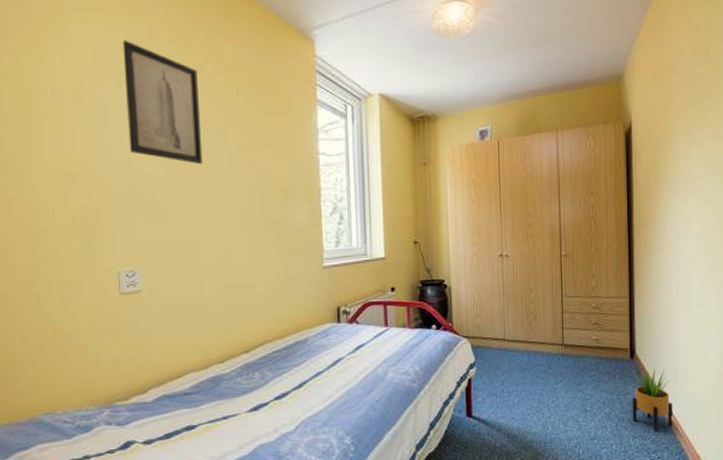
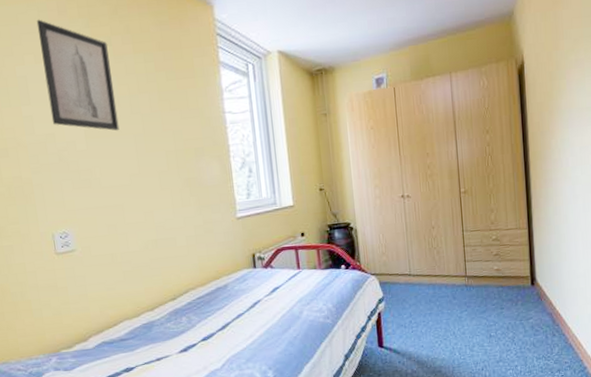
potted plant: present [632,368,673,432] -> none [534,294,575,352]

